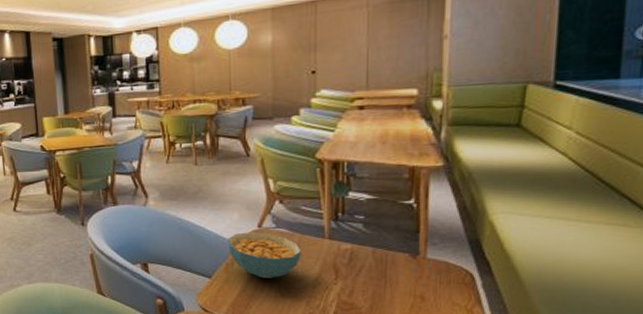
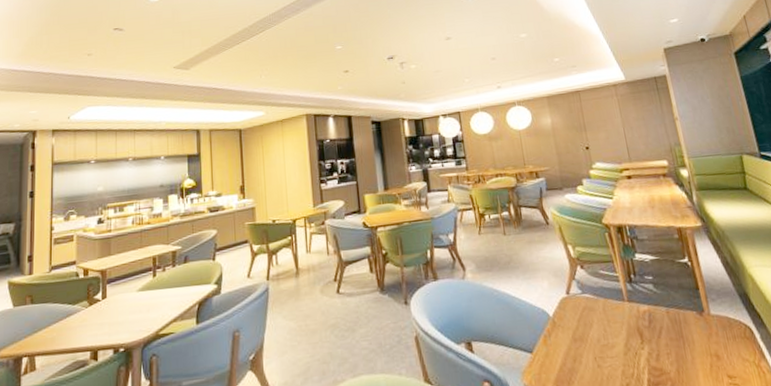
cereal bowl: present [228,232,302,278] -> none [542,299,609,349]

